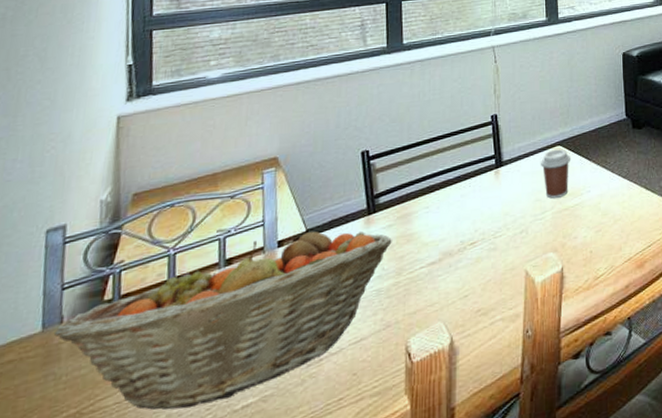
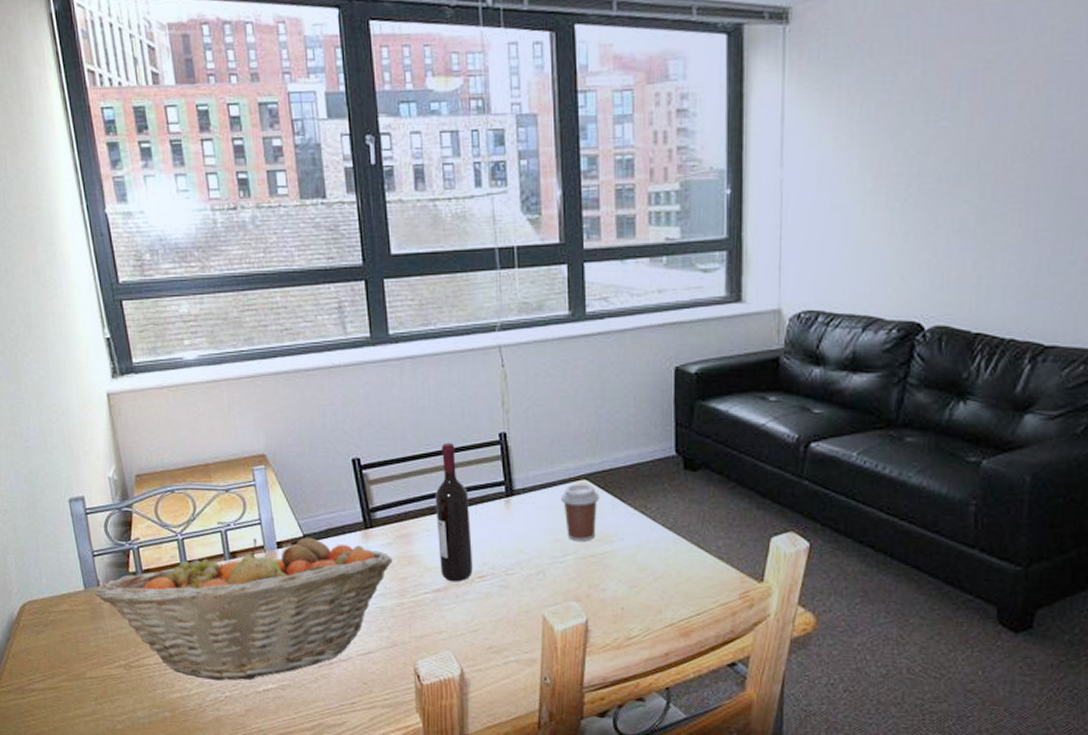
wine bottle: none [434,128,465,253] -> present [435,443,473,582]

